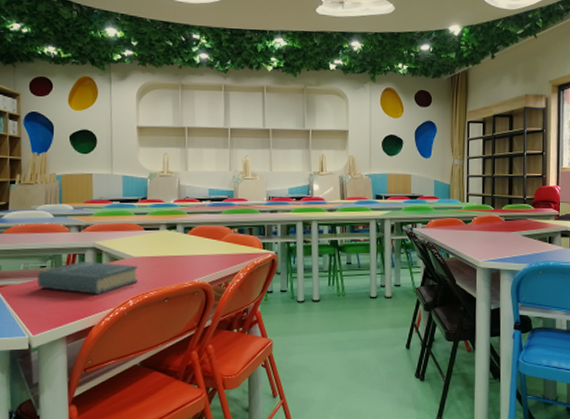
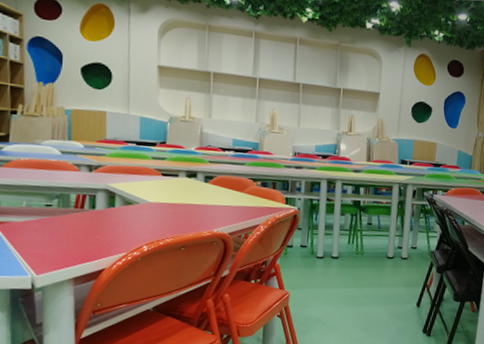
hardback book: present [36,261,139,294] -> none [41,203,155,238]

